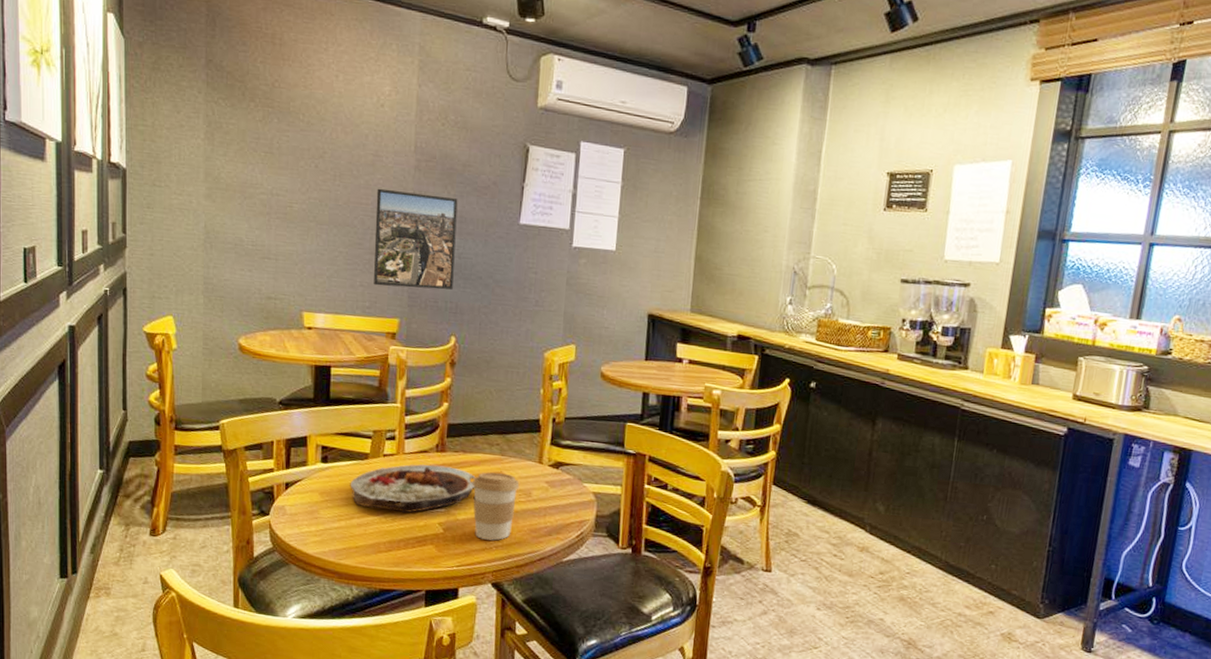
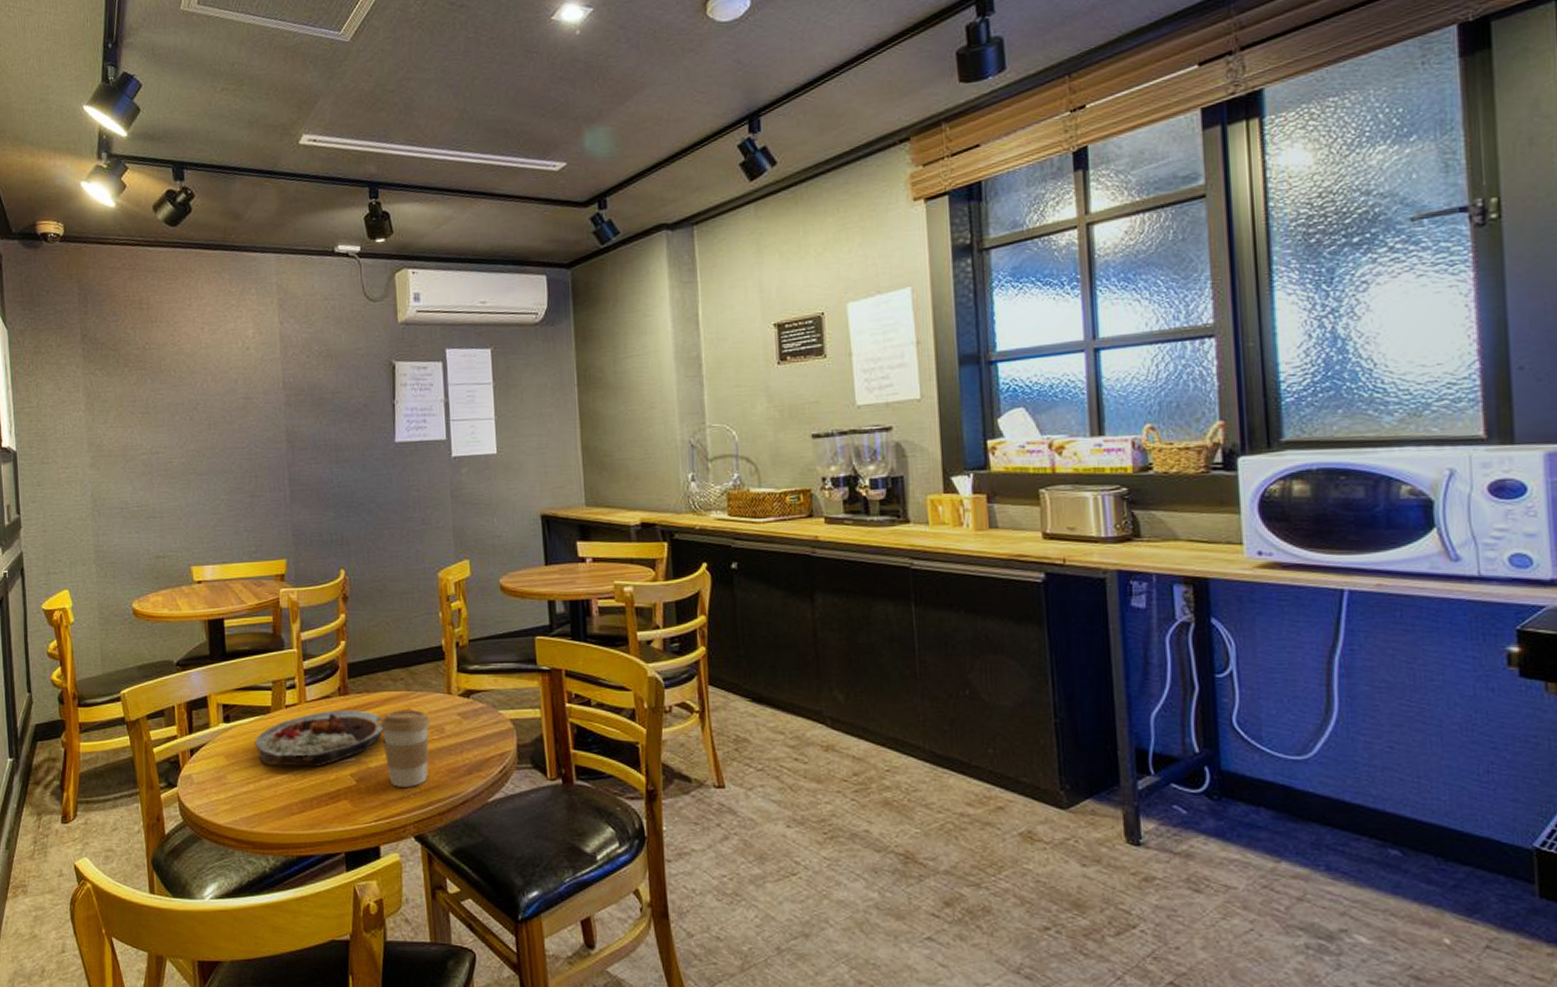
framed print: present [373,188,458,290] -> none [251,427,336,528]

